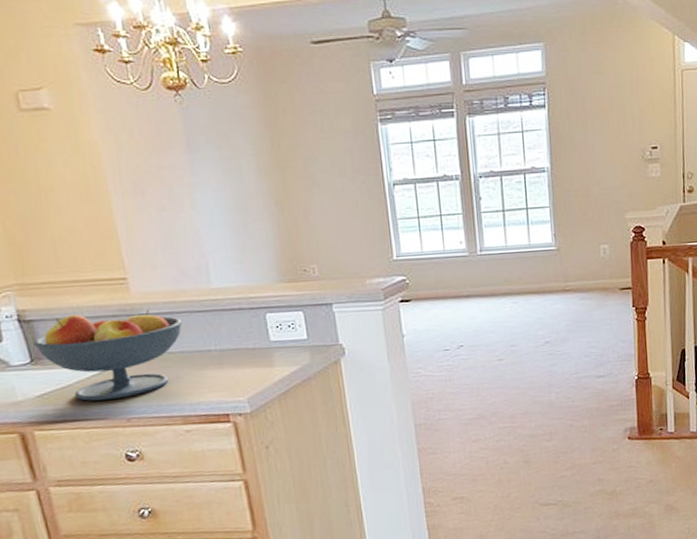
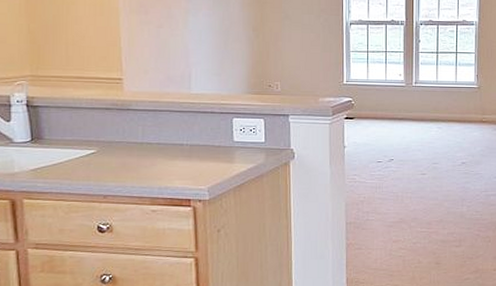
fruit bowl: present [33,309,183,401] -> none [36,104,163,179]

